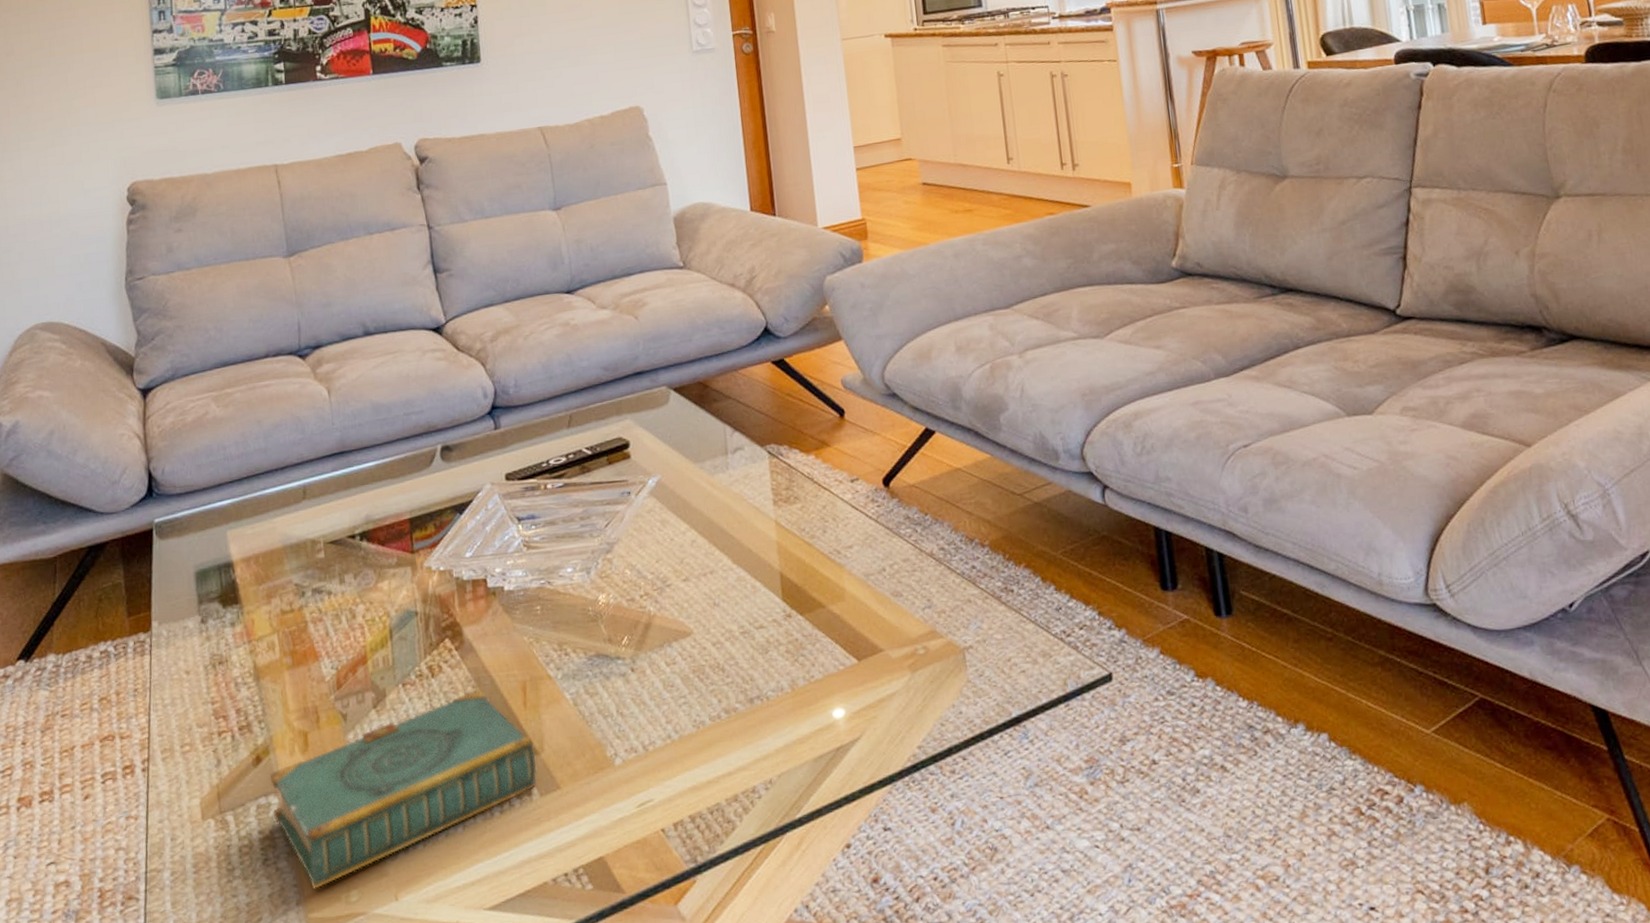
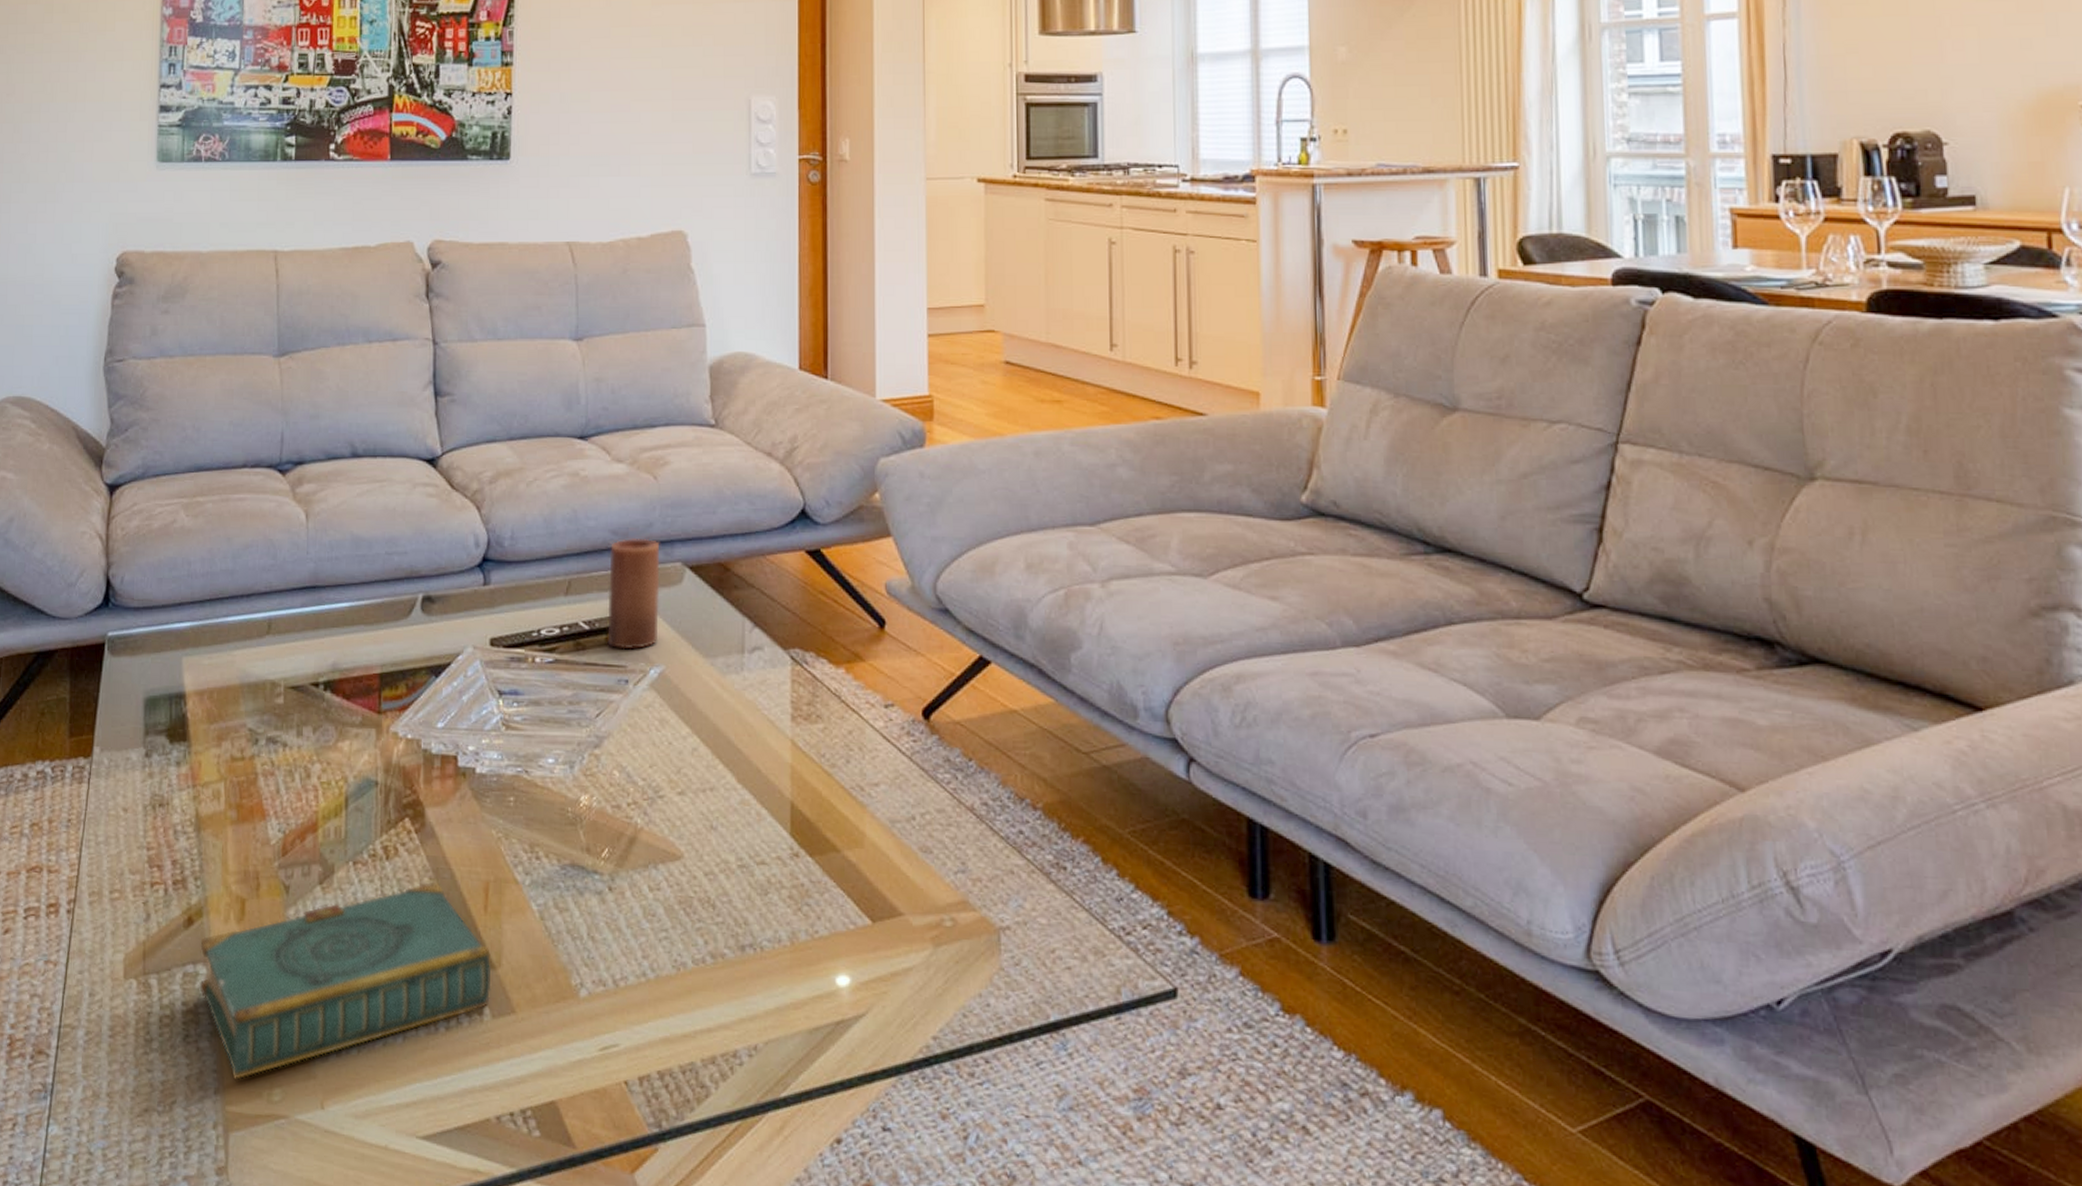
candle: none [603,370,653,467] -> present [607,538,660,650]

